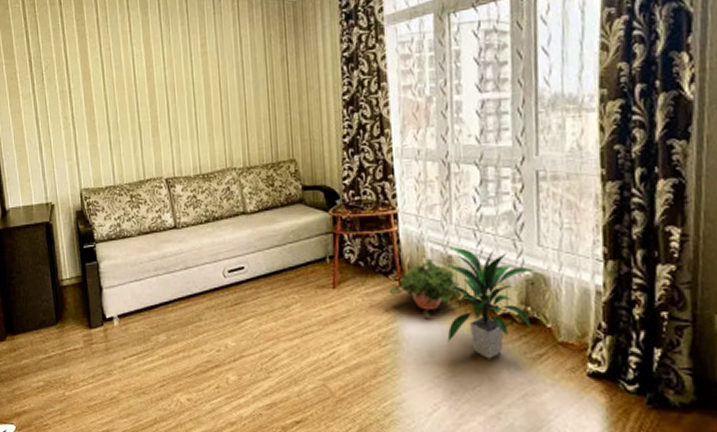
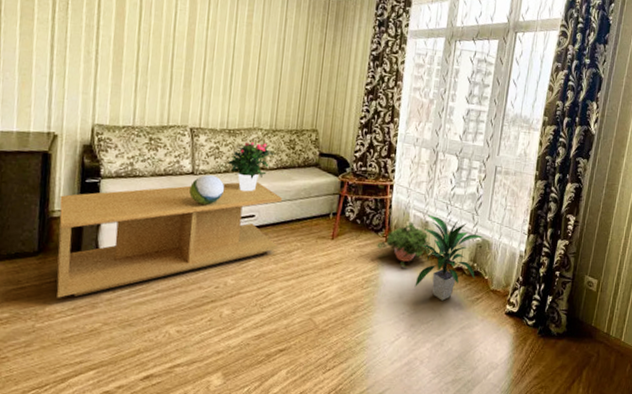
coffee table: none [65,228,274,366] -> present [56,181,283,298]
decorative sphere: none [175,227,209,260] -> present [189,175,225,205]
potted flower: none [207,183,253,242] -> present [228,141,274,192]

